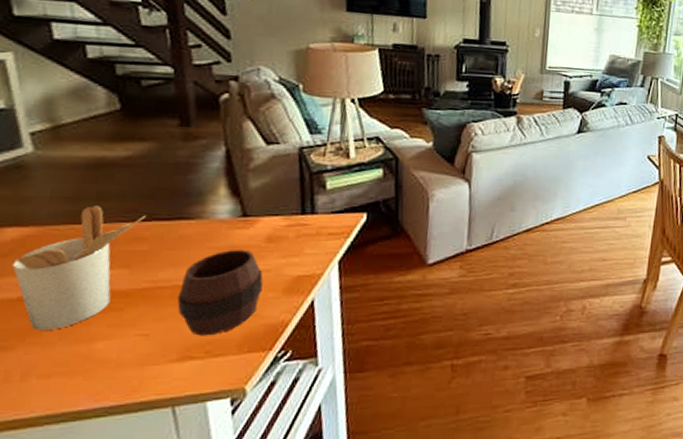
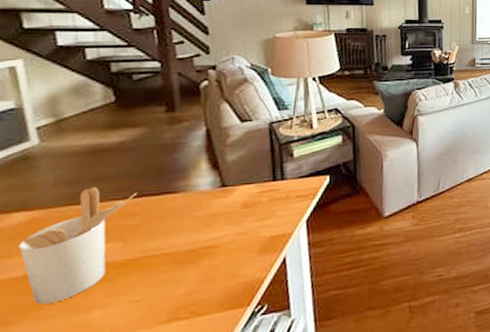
cup: present [177,249,263,336] -> none [164,216,241,298]

